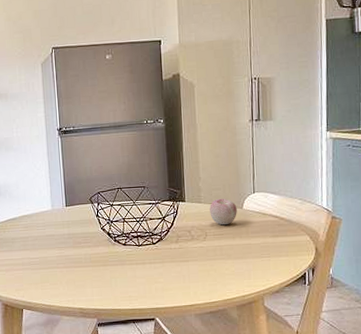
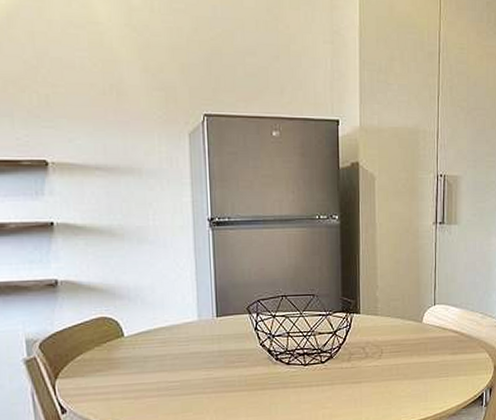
apple: present [209,199,237,226] -> none [387,311,416,341]

